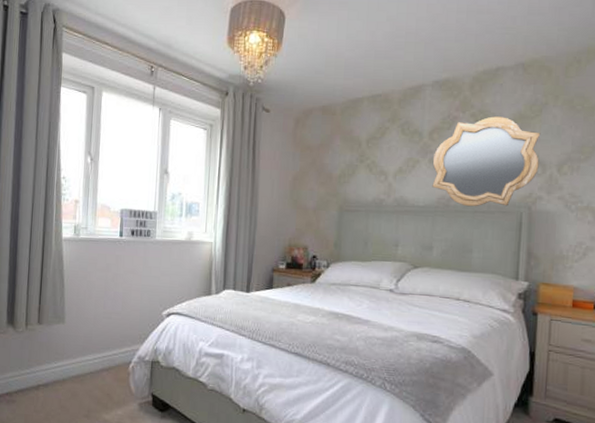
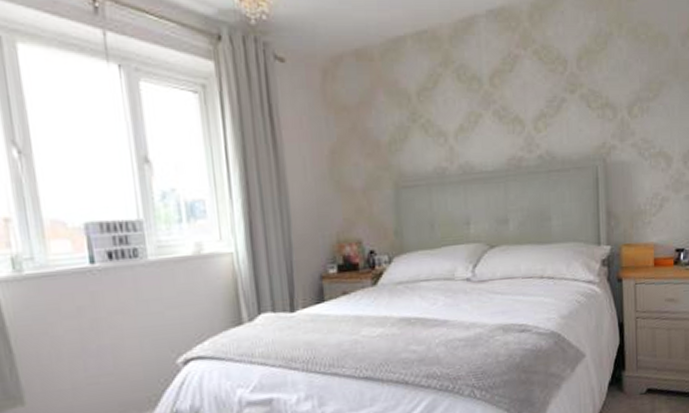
mirror: present [432,116,541,207] -> none [497,52,610,166]

